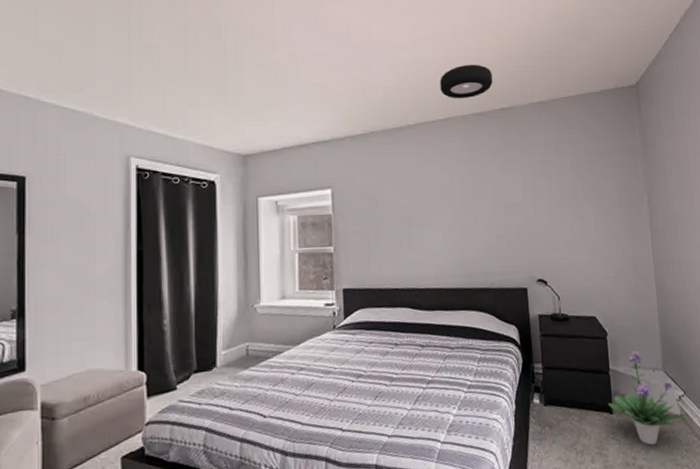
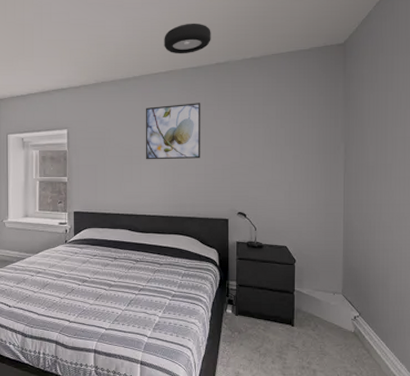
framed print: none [423,153,490,222] -> present [145,103,201,160]
potted plant: present [608,351,686,446] -> none [290,277,359,354]

